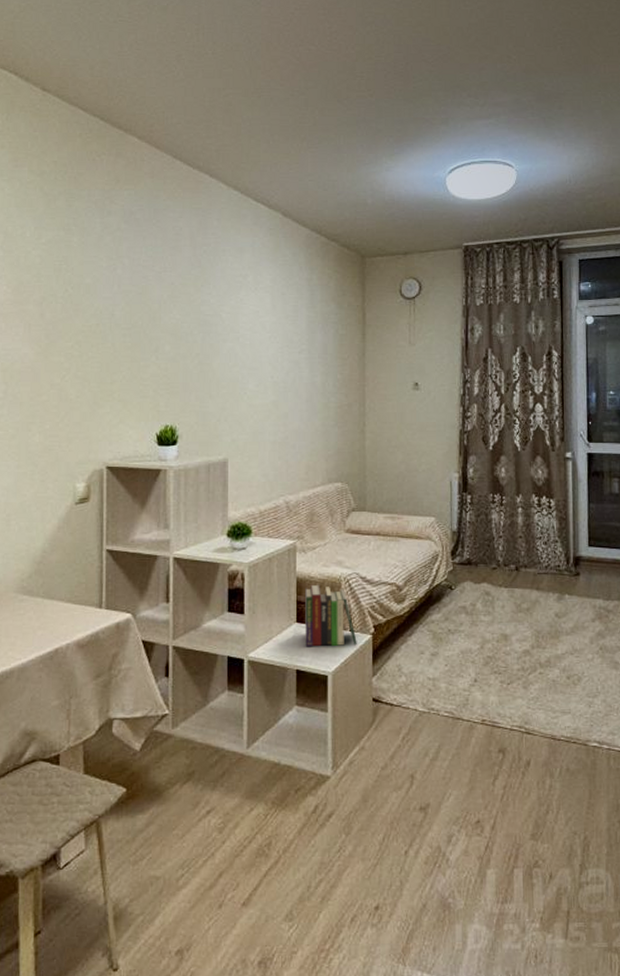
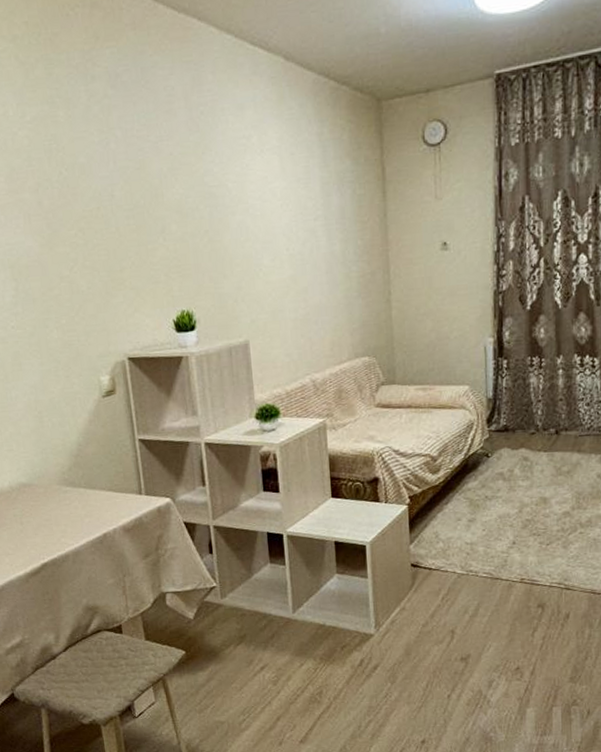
books: present [305,584,357,647] -> none [338,460,393,520]

